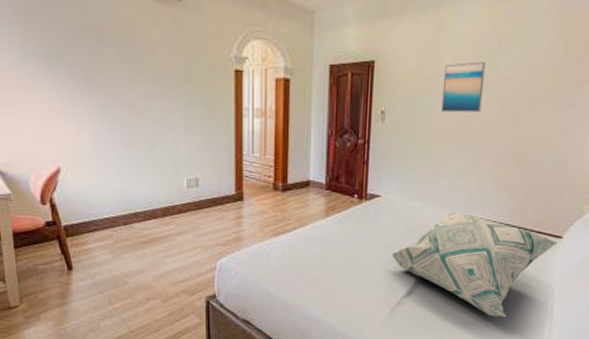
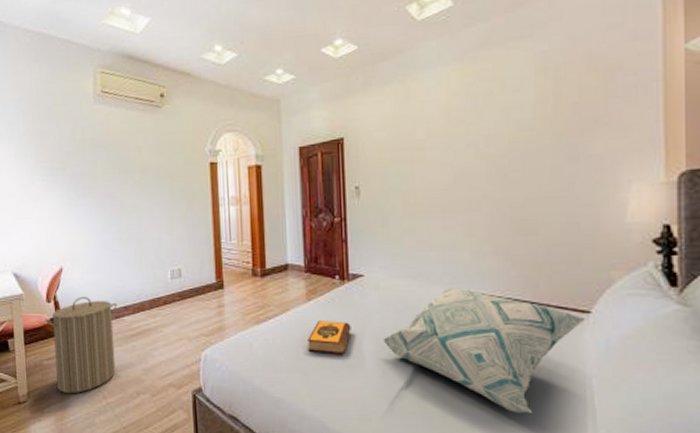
laundry hamper: none [39,200,126,298] -> present [44,296,117,393]
hardback book: none [323,235,365,266] -> present [308,321,351,353]
wall art: present [441,62,486,113] -> none [418,124,466,182]

